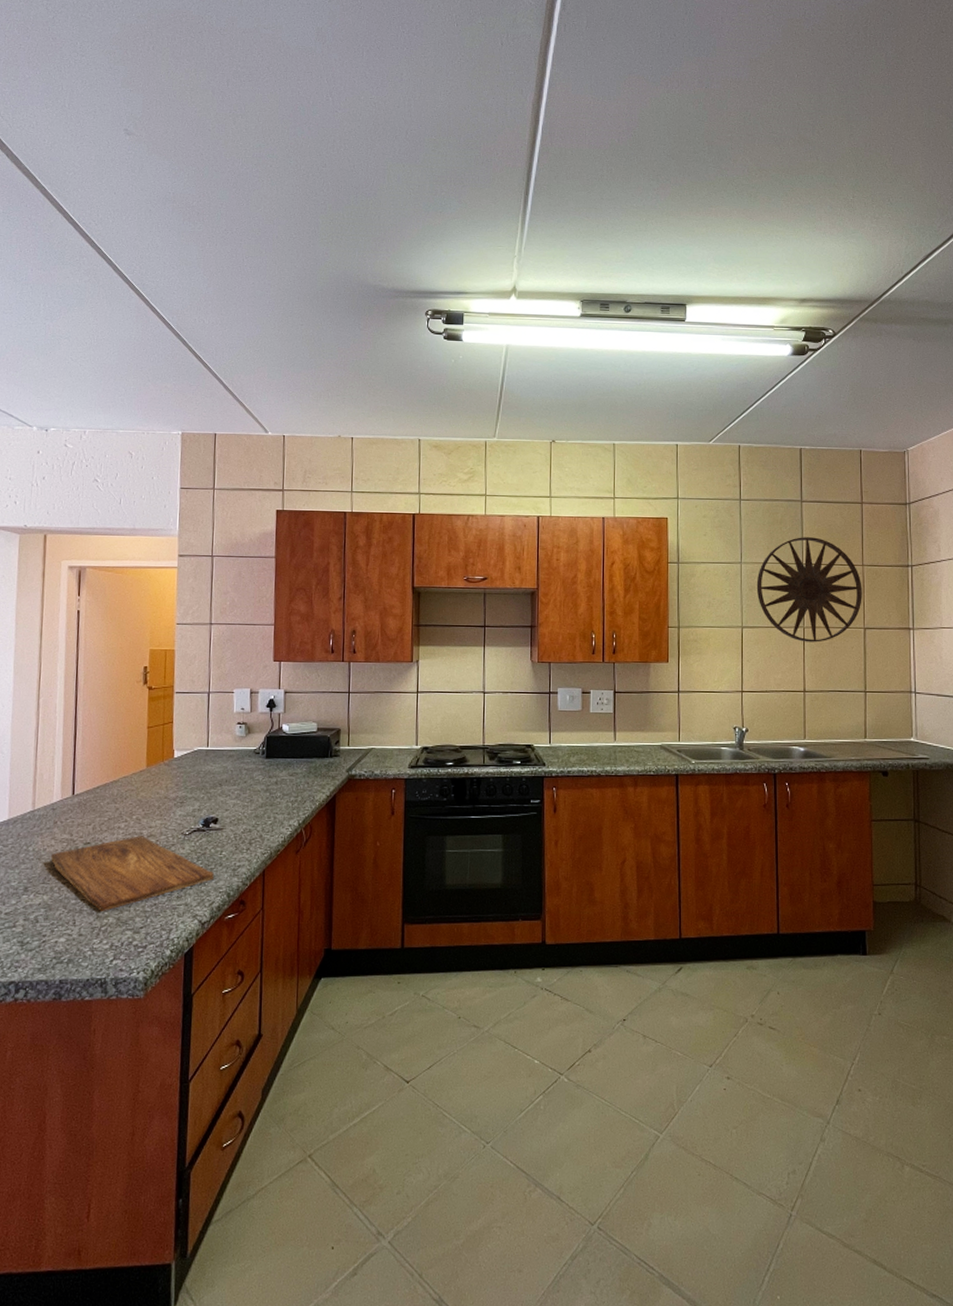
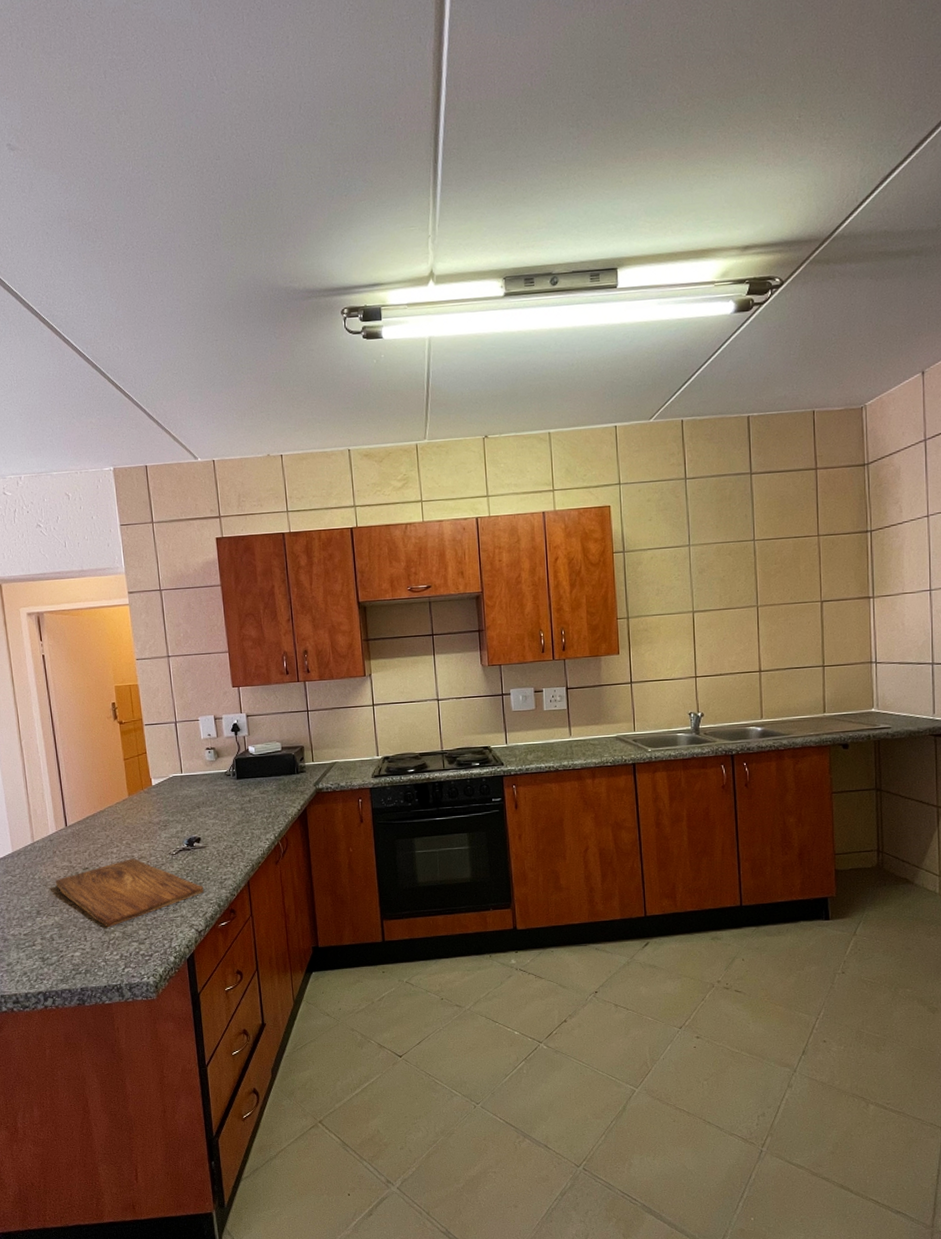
wall art: present [756,537,862,642] -> none [706,511,818,621]

